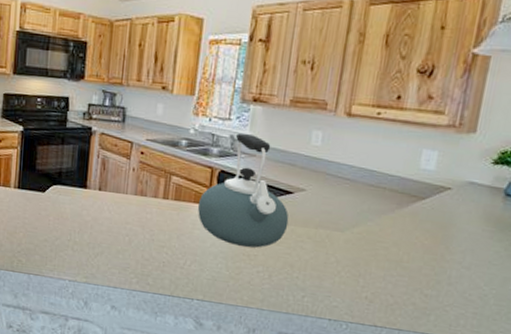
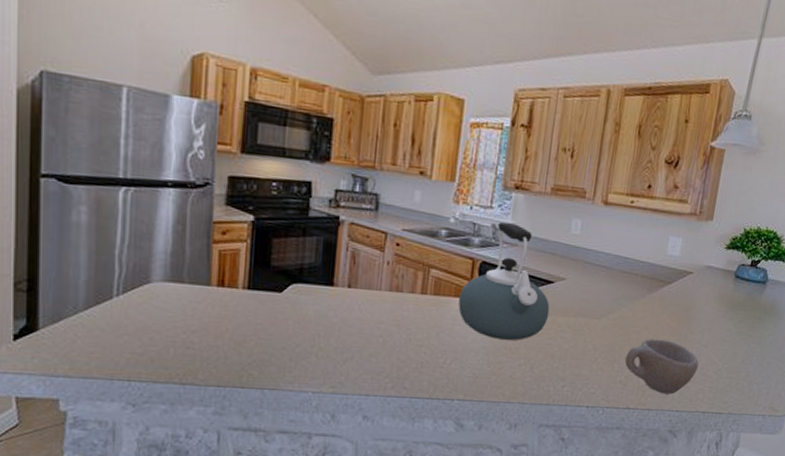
cup: none [371,255,460,317] -> present [625,338,699,395]

